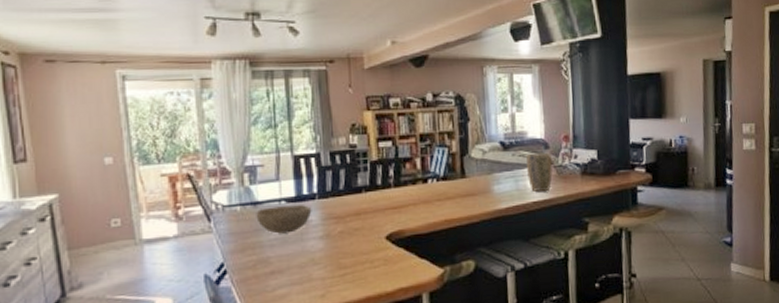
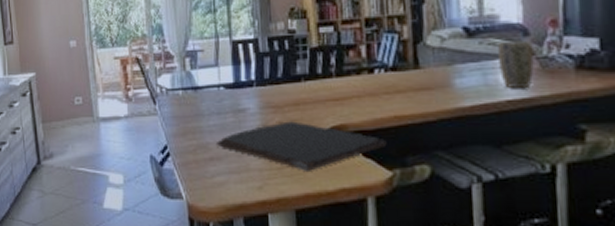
bowl: present [256,205,312,234] -> none [196,92,250,120]
cutting board: none [277,230,439,276] -> present [215,121,387,171]

